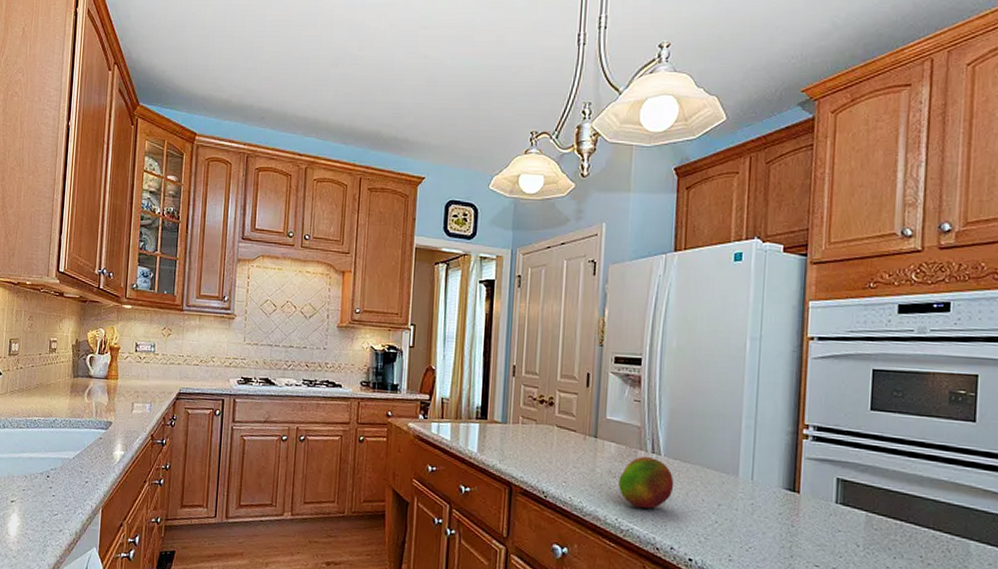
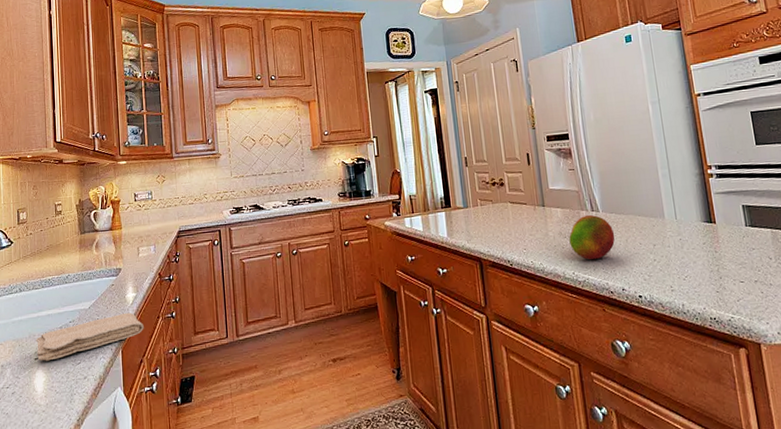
washcloth: none [14,470,129,506] -> present [35,312,144,361]

